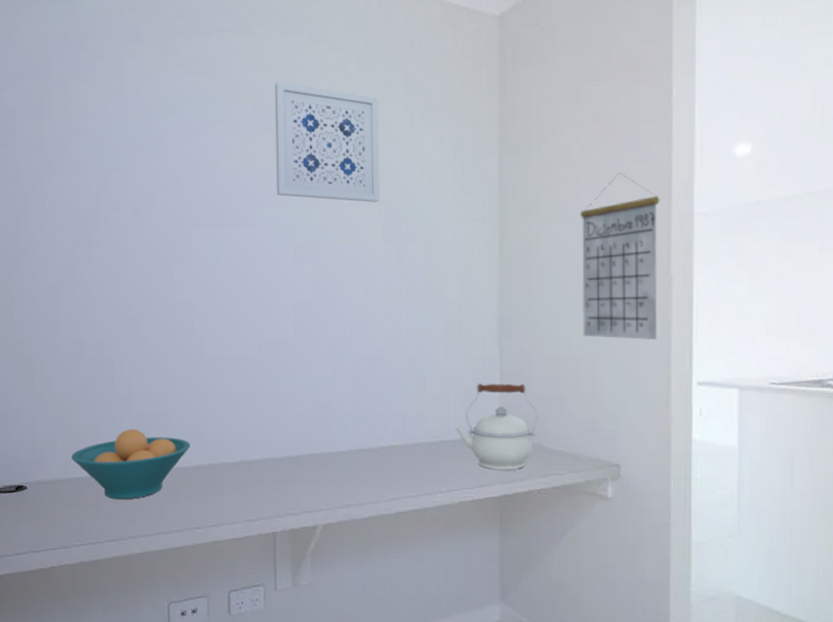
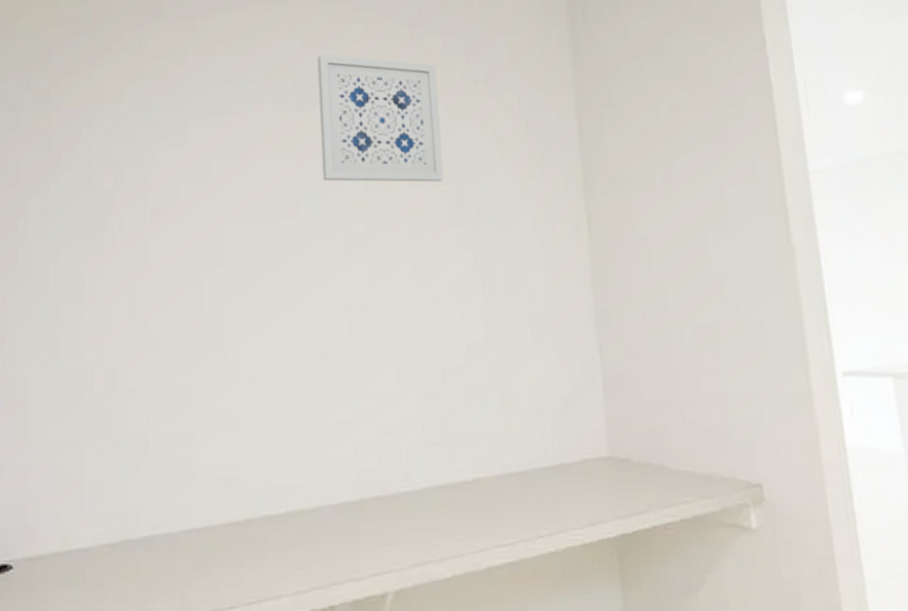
fruit bowl: present [71,429,190,500] -> none [71,478,223,576]
kettle: present [456,383,538,471] -> none [554,388,655,503]
calendar: present [580,172,660,340] -> none [677,131,787,325]

